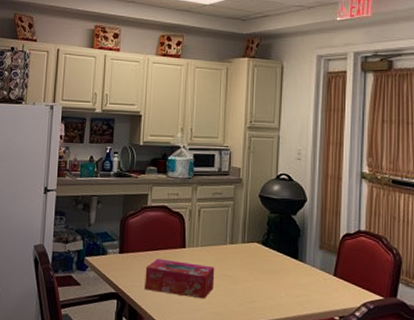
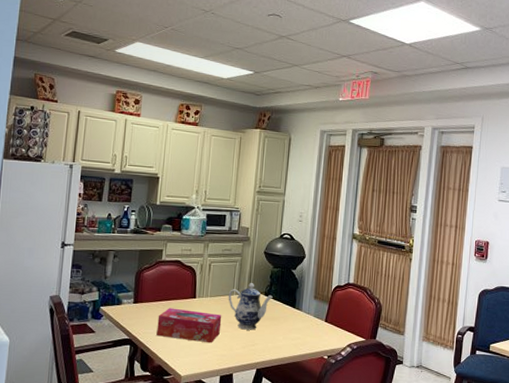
teapot: none [221,231,271,285] -> present [228,283,273,330]

